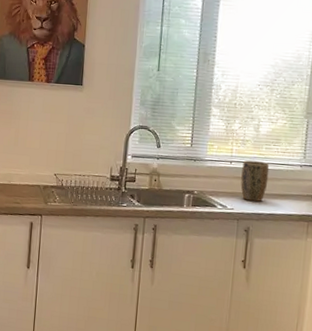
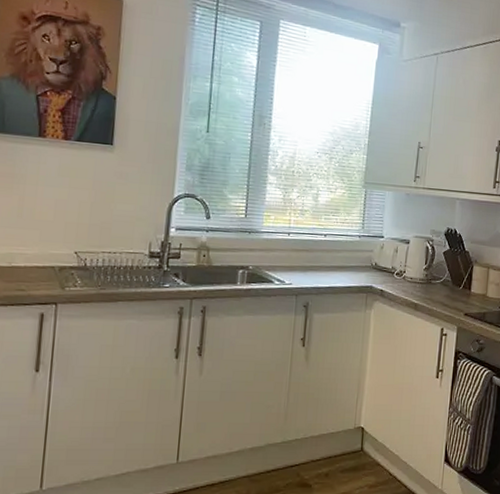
plant pot: present [240,160,270,202] -> none [299,232,329,275]

